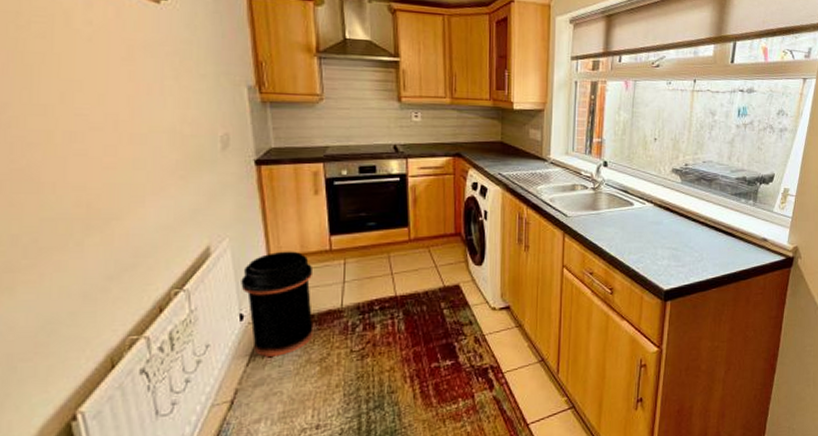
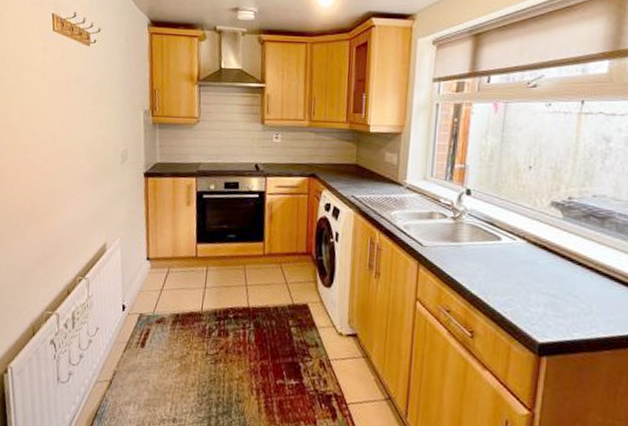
trash can: present [241,251,314,357] -> none [125,253,181,348]

